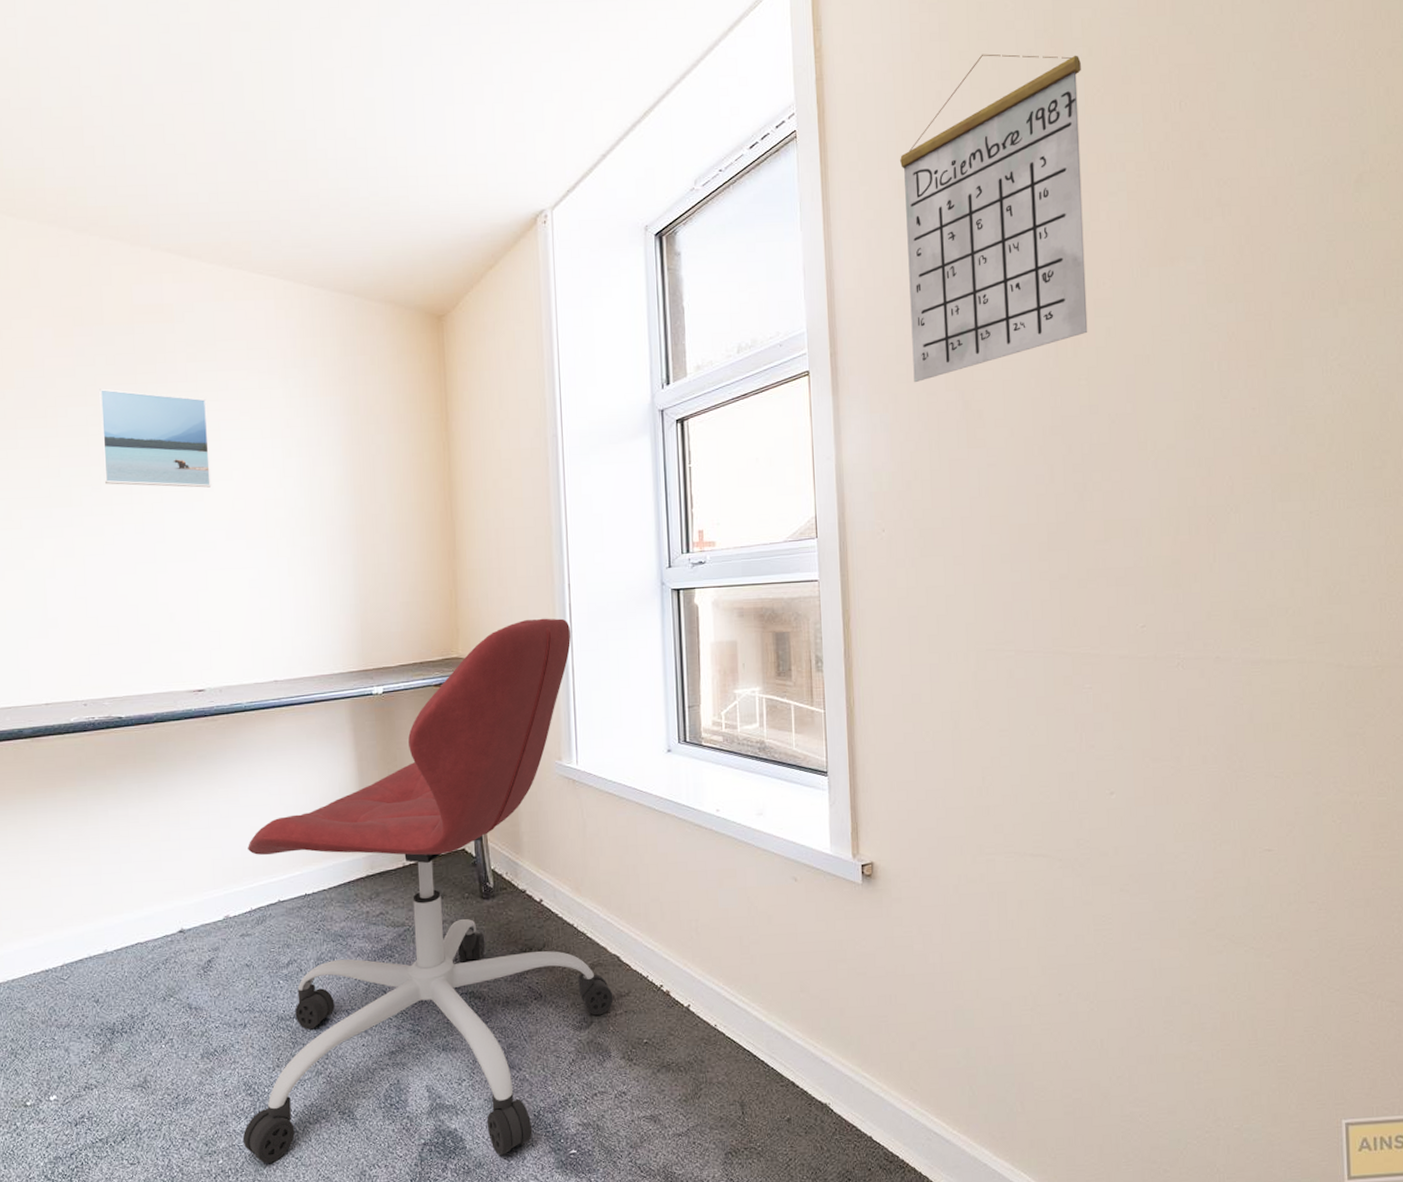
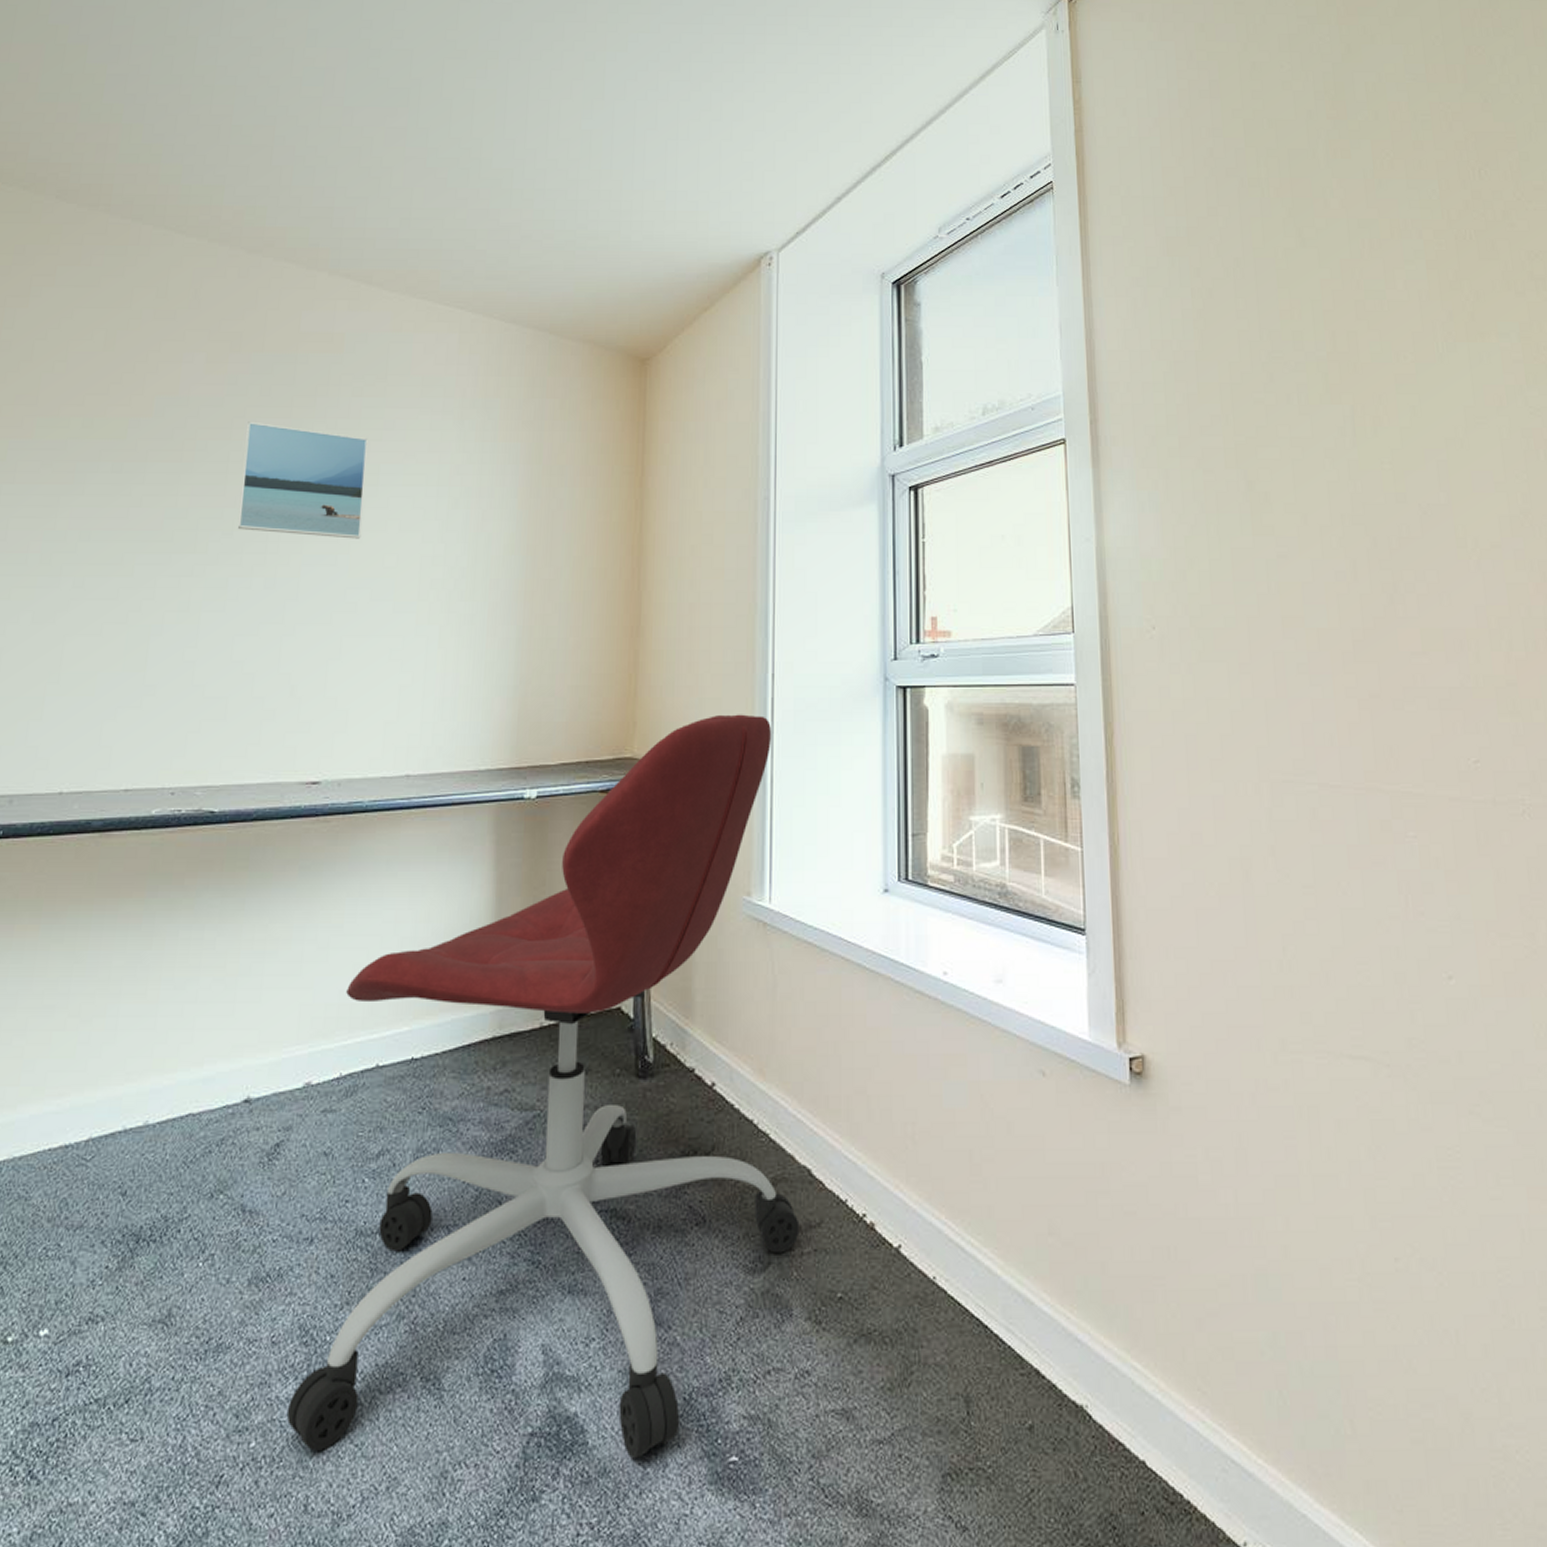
calendar: present [900,54,1088,383] -> none [1168,113,1389,458]

